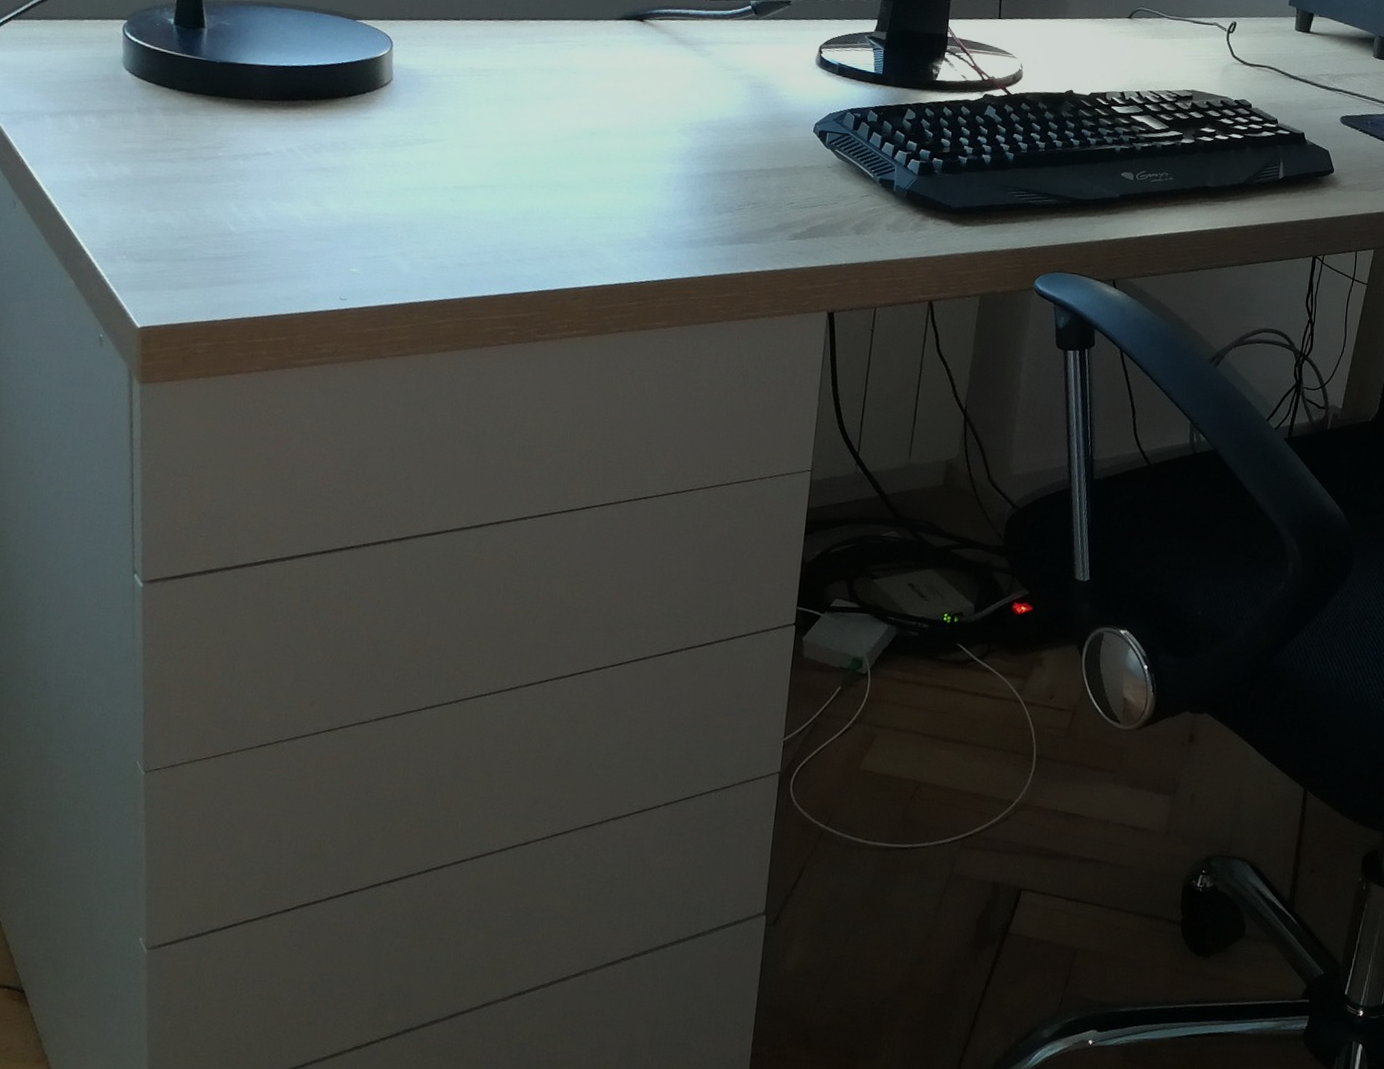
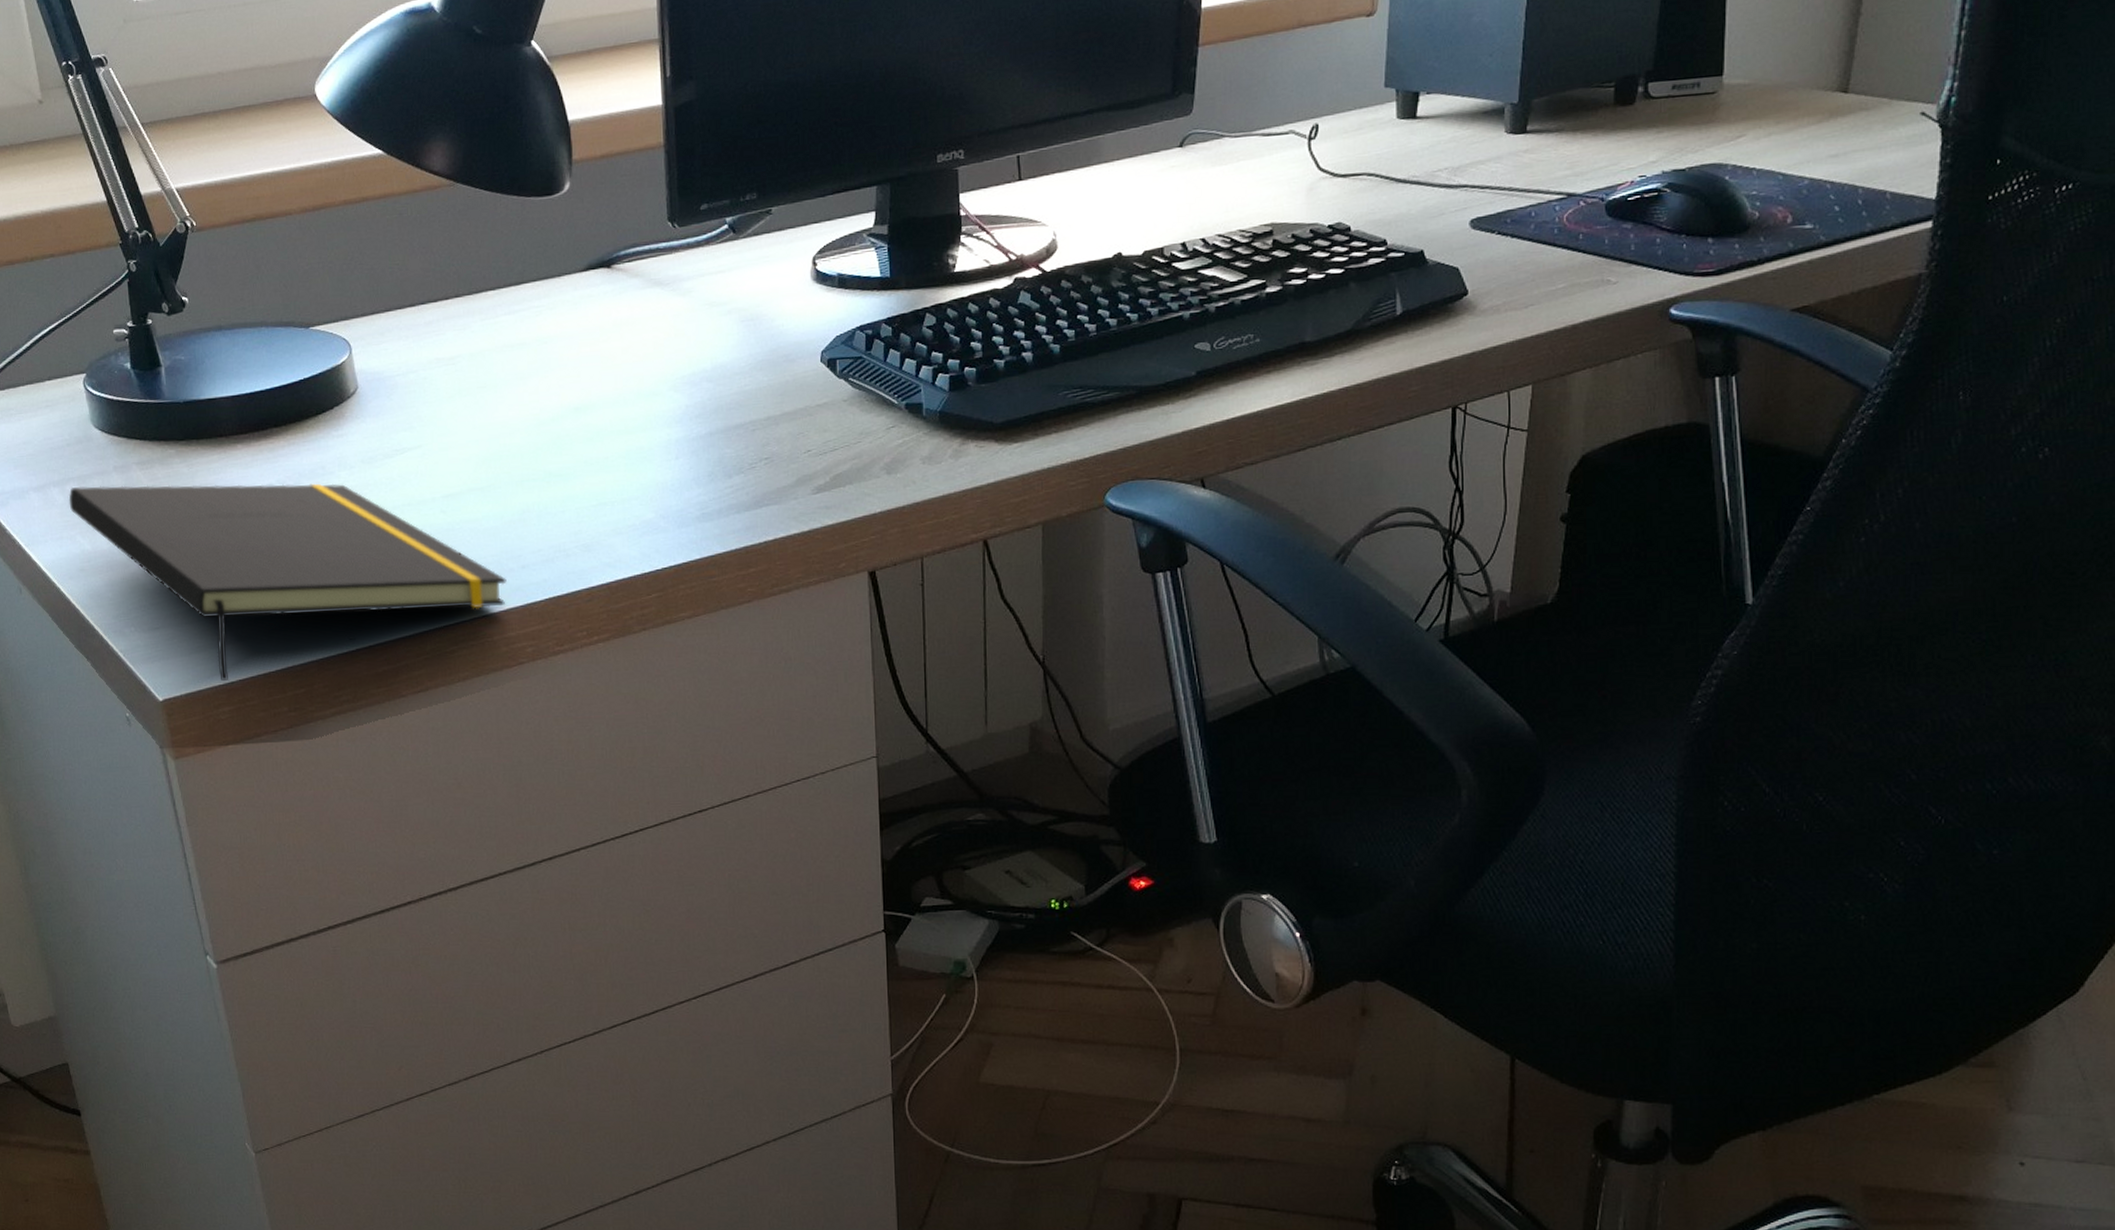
notepad: none [83,119,501,319] -> present [68,483,507,682]

